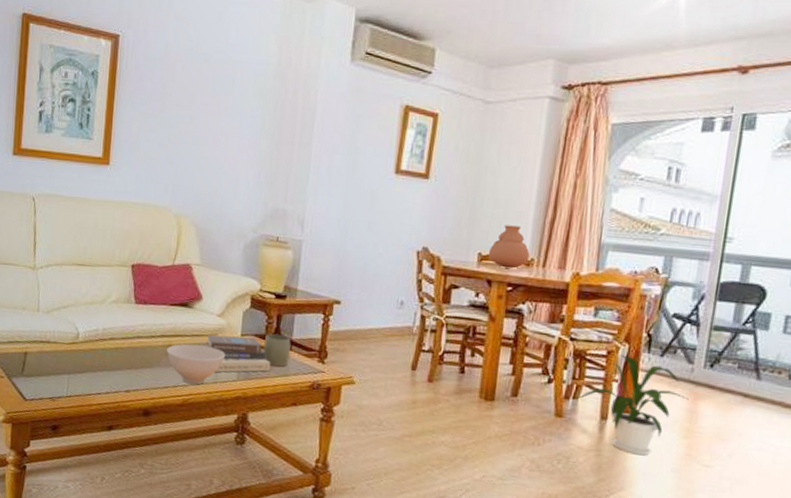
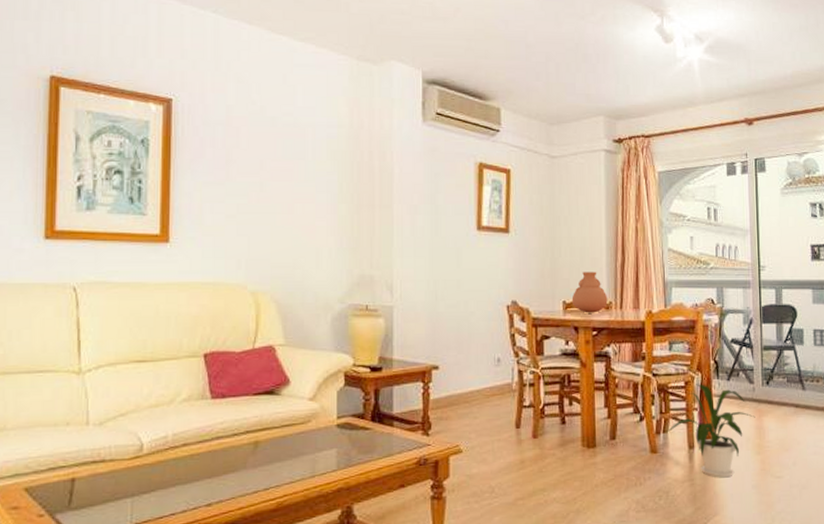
bowl: present [166,344,225,385] -> none [252,436,321,483]
books: present [206,335,271,373] -> none [298,418,373,464]
mug: present [263,333,291,367] -> none [363,410,392,447]

